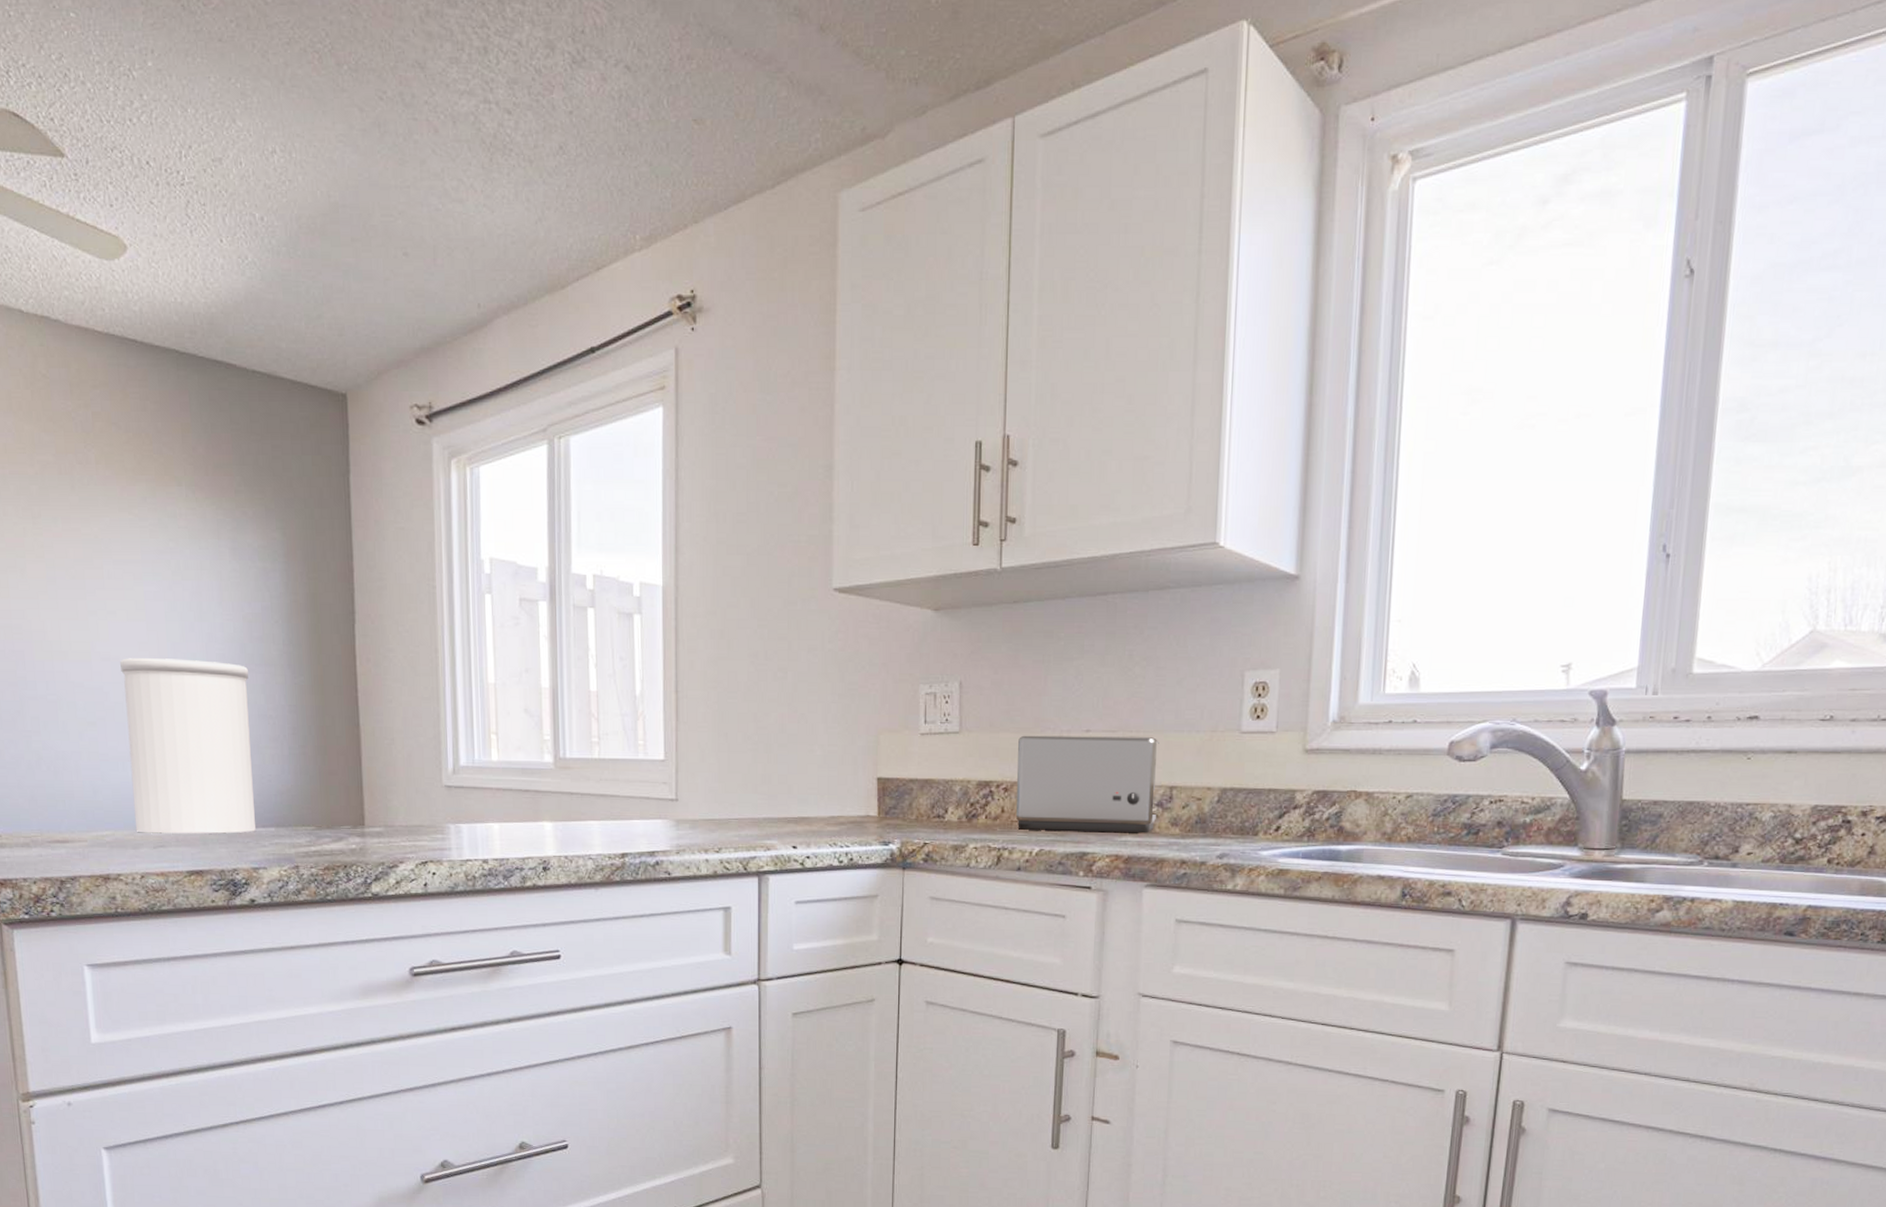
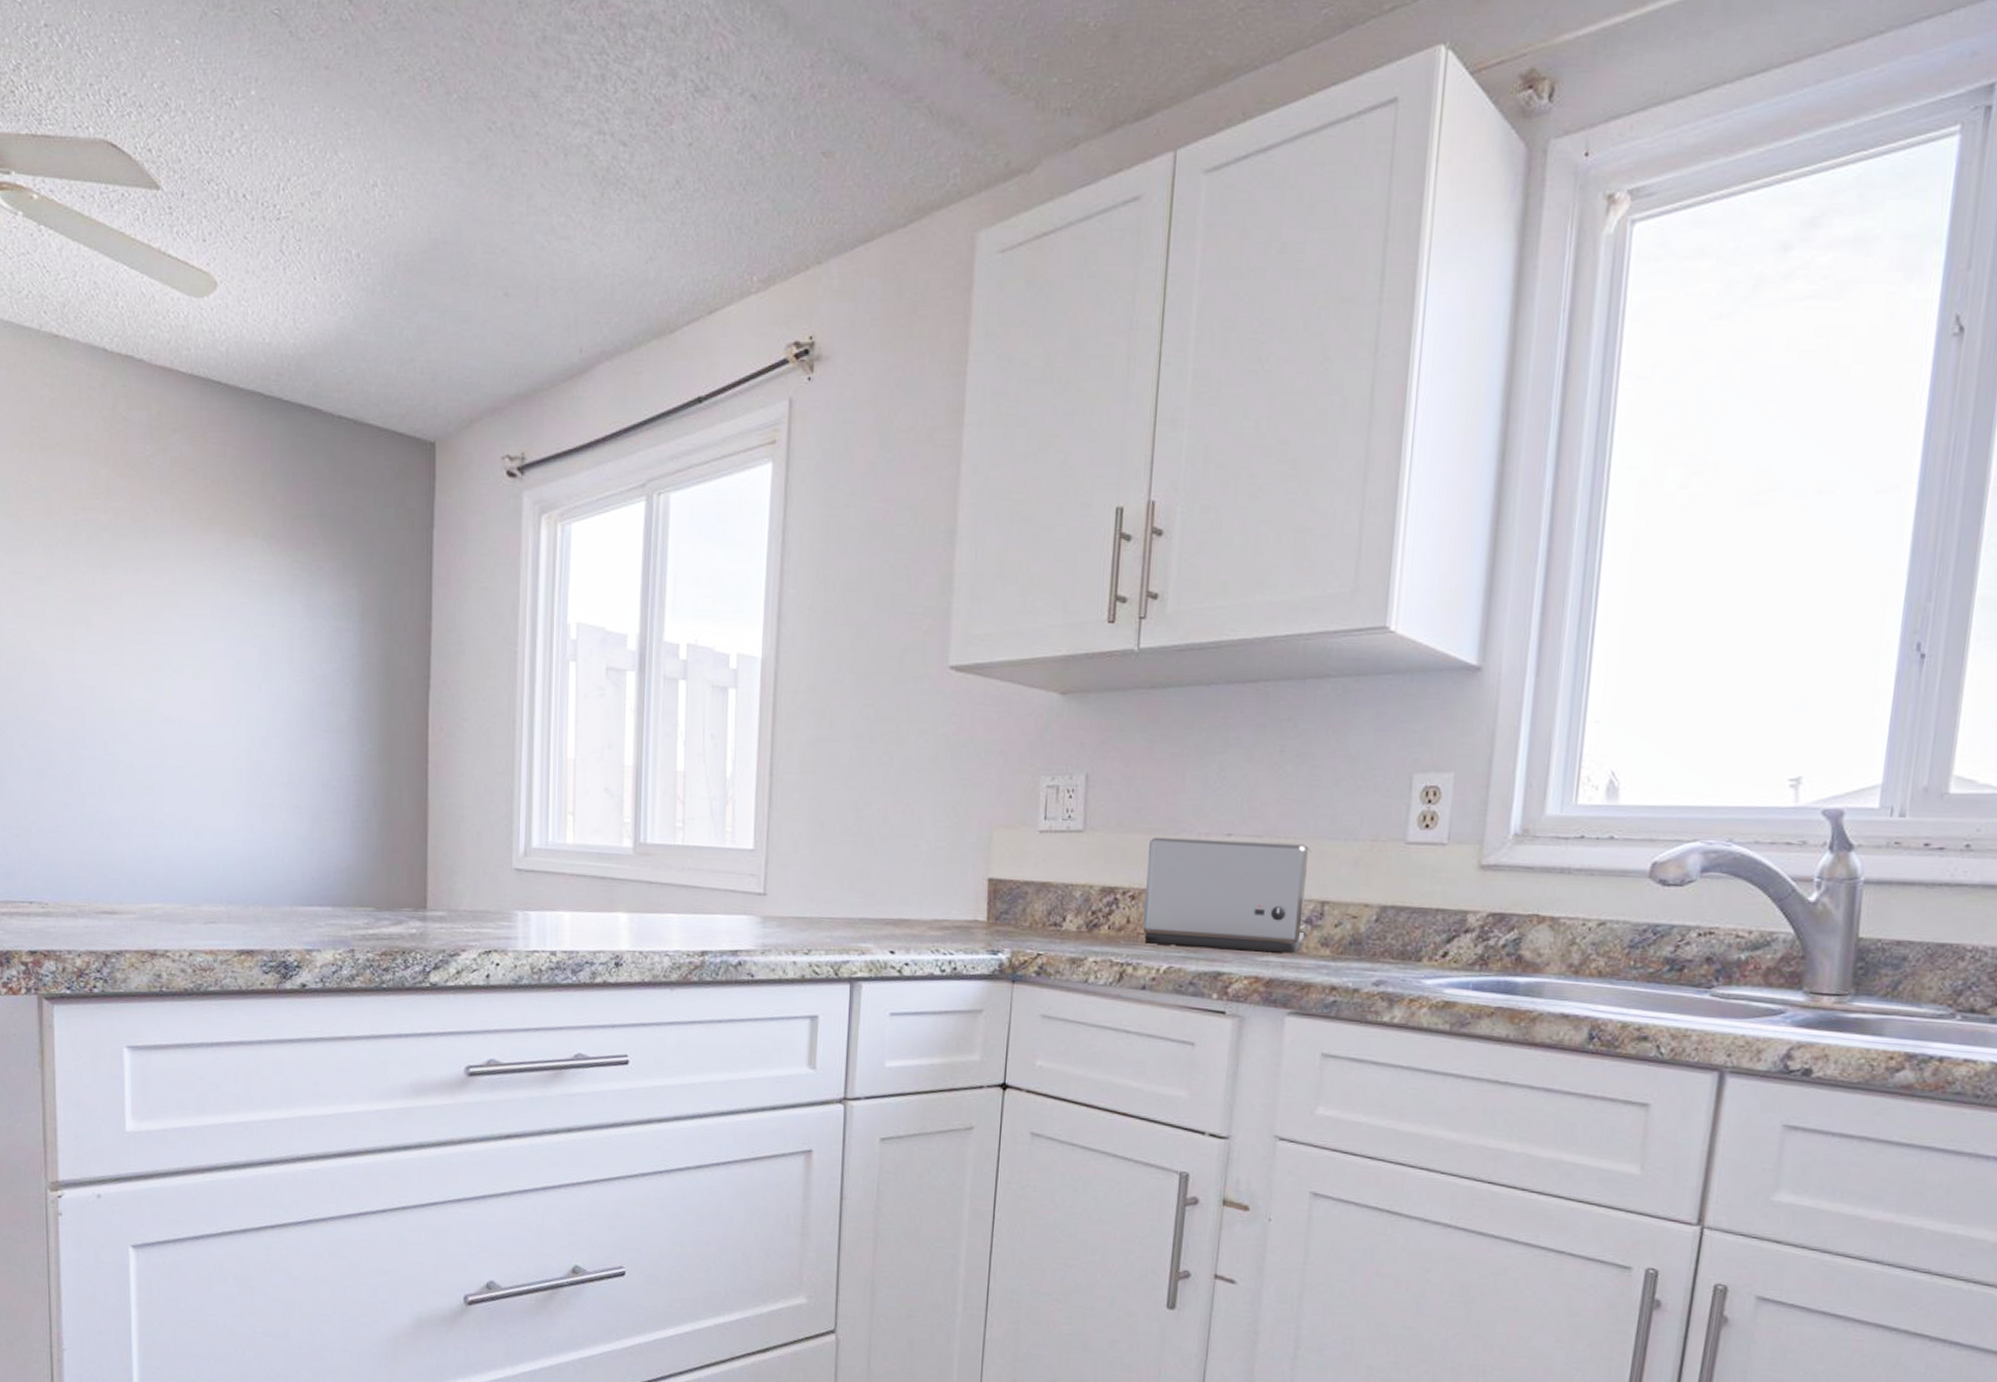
canister: present [120,658,256,834] -> none [182,719,314,912]

